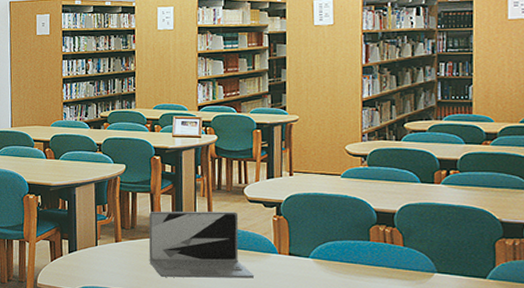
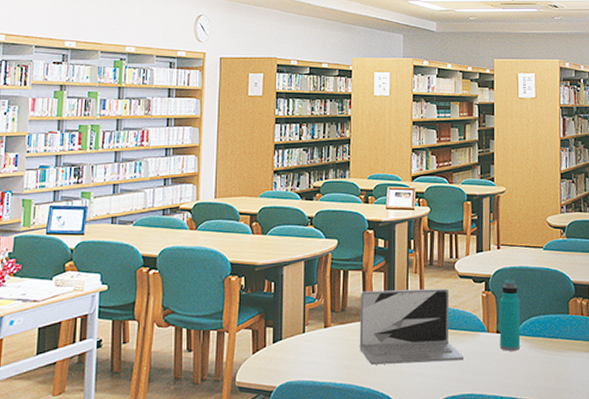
water bottle: none [291,205,315,273] -> present [499,279,521,351]

